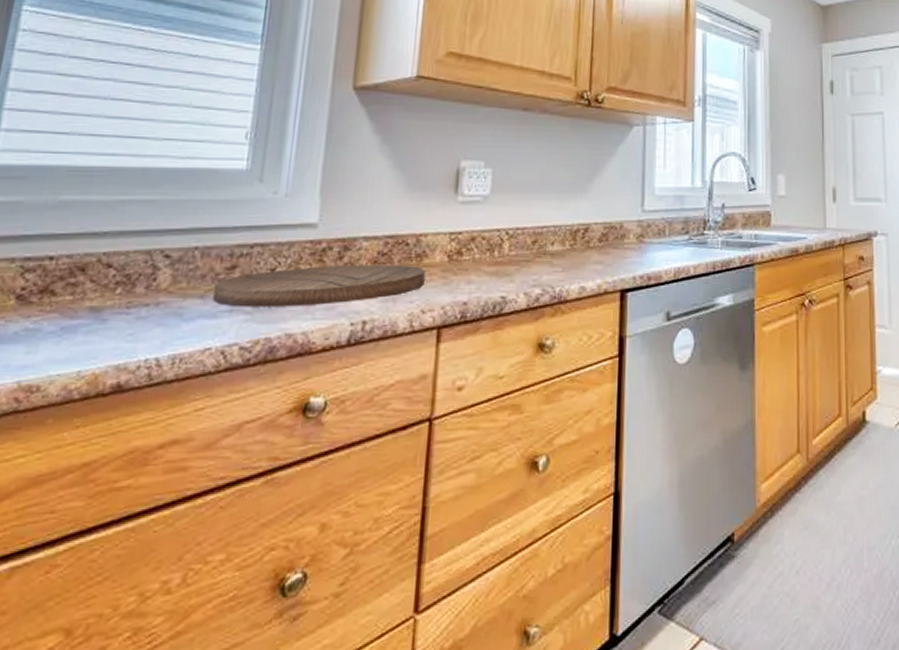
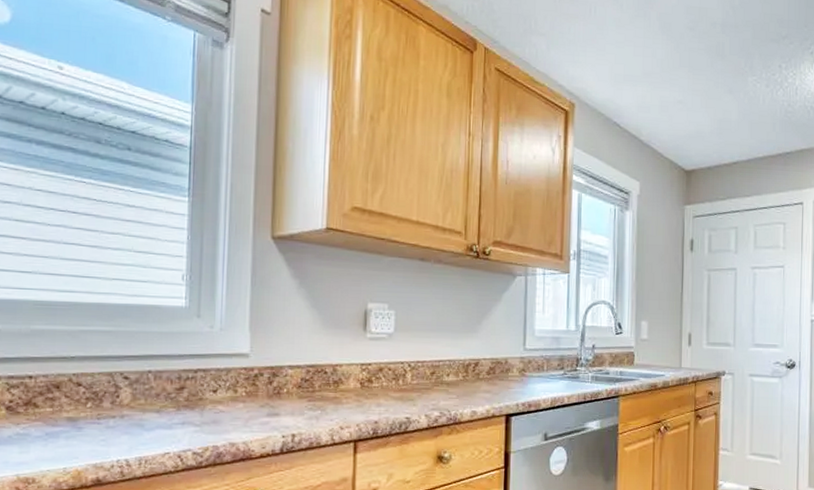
cutting board: present [213,264,426,307] -> none [167,388,342,422]

